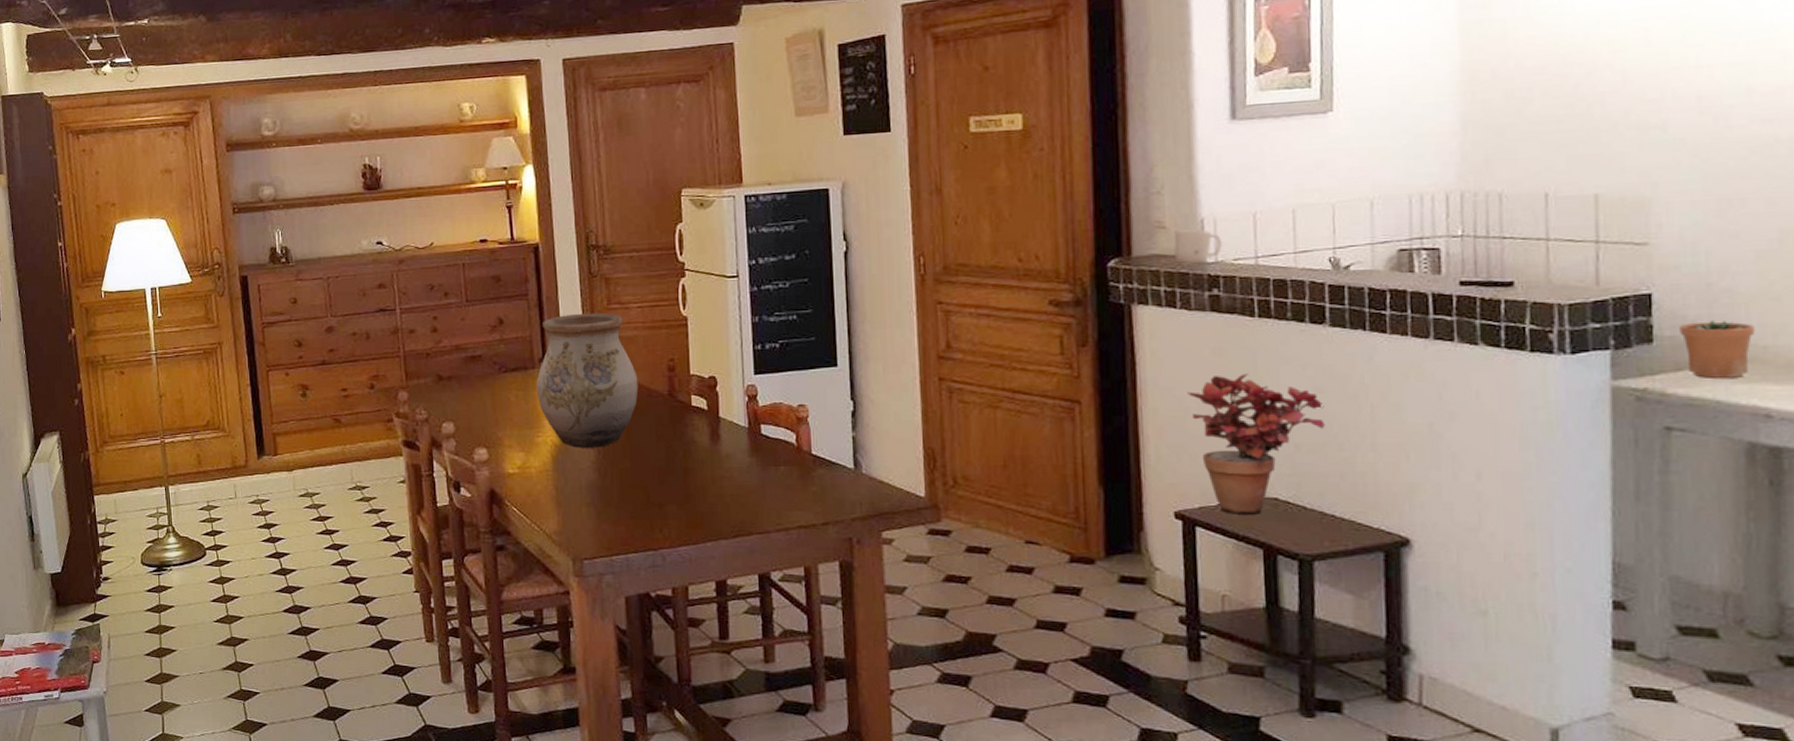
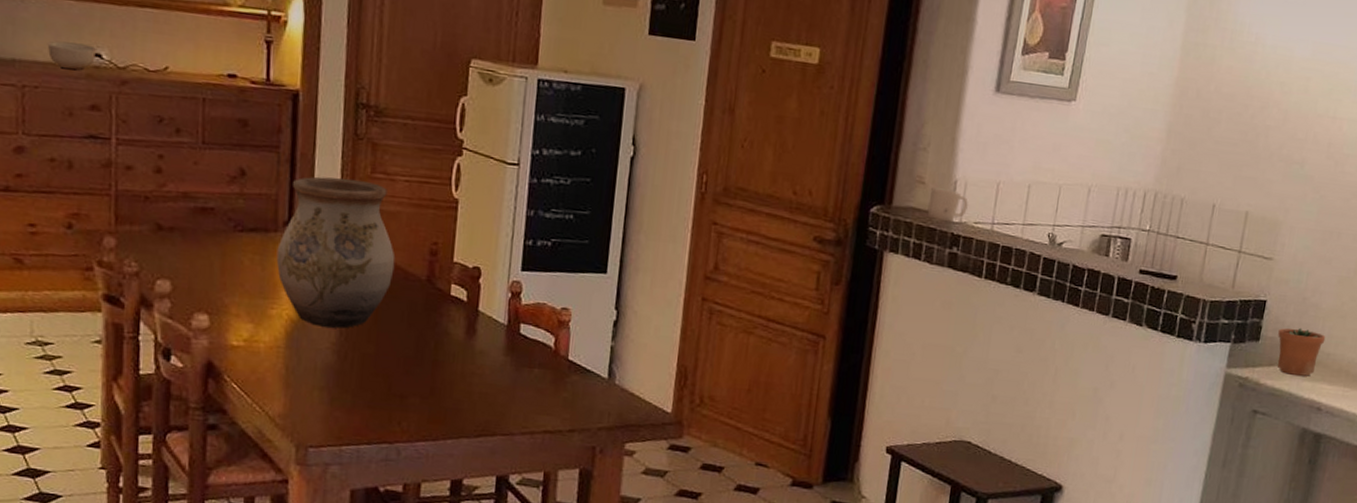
bowl: none [342,236,378,259] -> present [47,41,96,71]
potted plant: present [1187,374,1325,514] -> none [915,327,1021,455]

